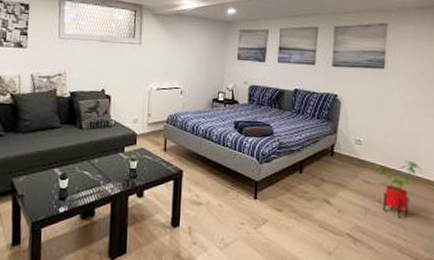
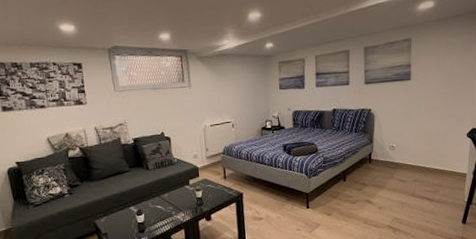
house plant: present [376,160,422,218] -> none [408,157,448,207]

